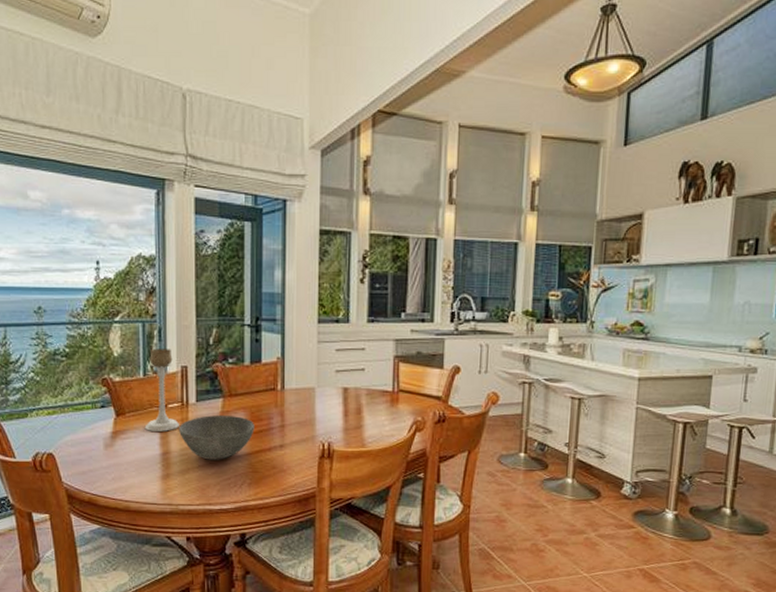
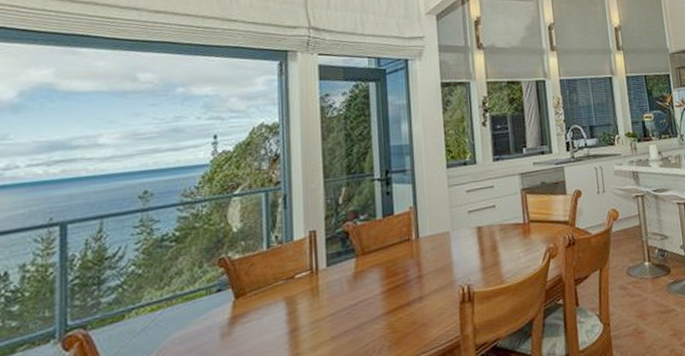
candle holder: present [144,348,179,432] -> none [269,215,309,309]
bowl: present [179,414,254,460] -> none [309,274,391,329]

